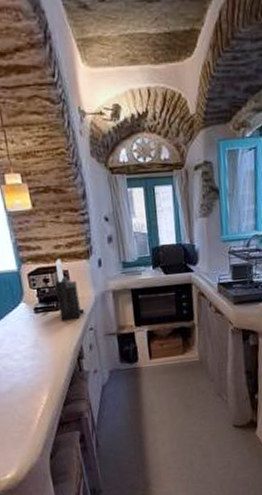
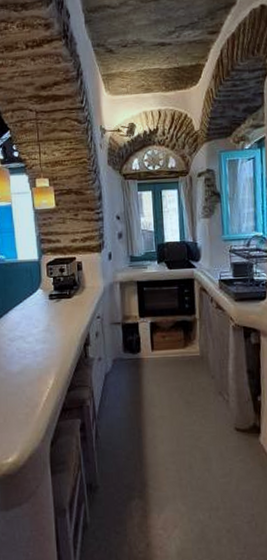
knife block: present [54,259,84,321] -> none [69,251,93,308]

